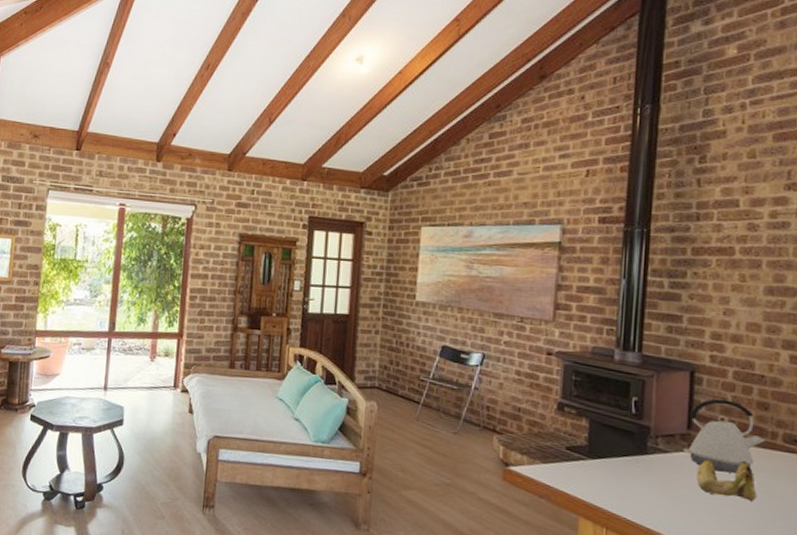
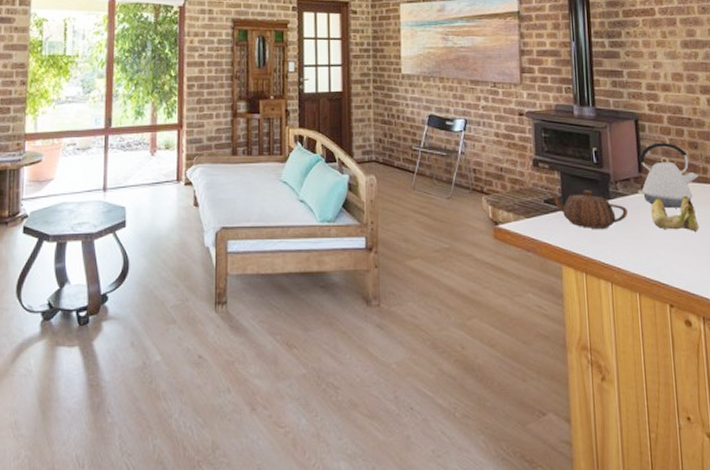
teapot: none [572,438,667,485] -> present [548,190,628,229]

